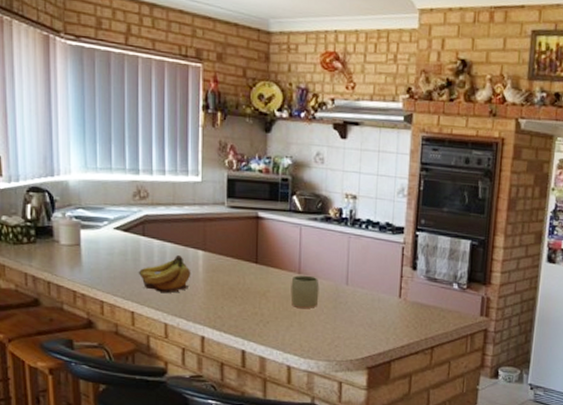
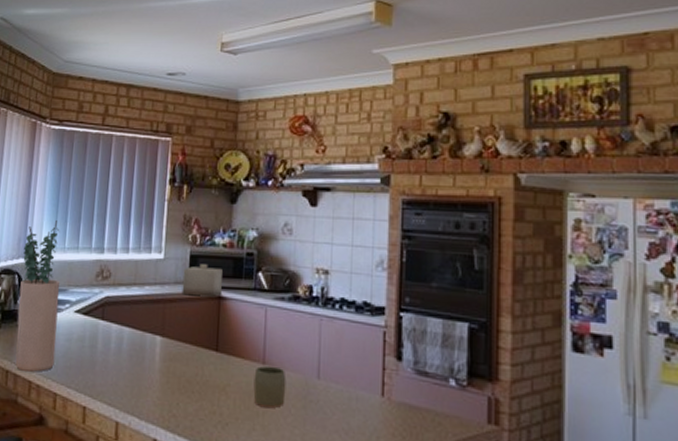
vase: none [51,141,98,283] -> present [15,221,60,372]
fruit: present [138,255,191,293] -> none [93,342,148,385]
canister: none [221,187,259,217] -> present [181,264,223,297]

